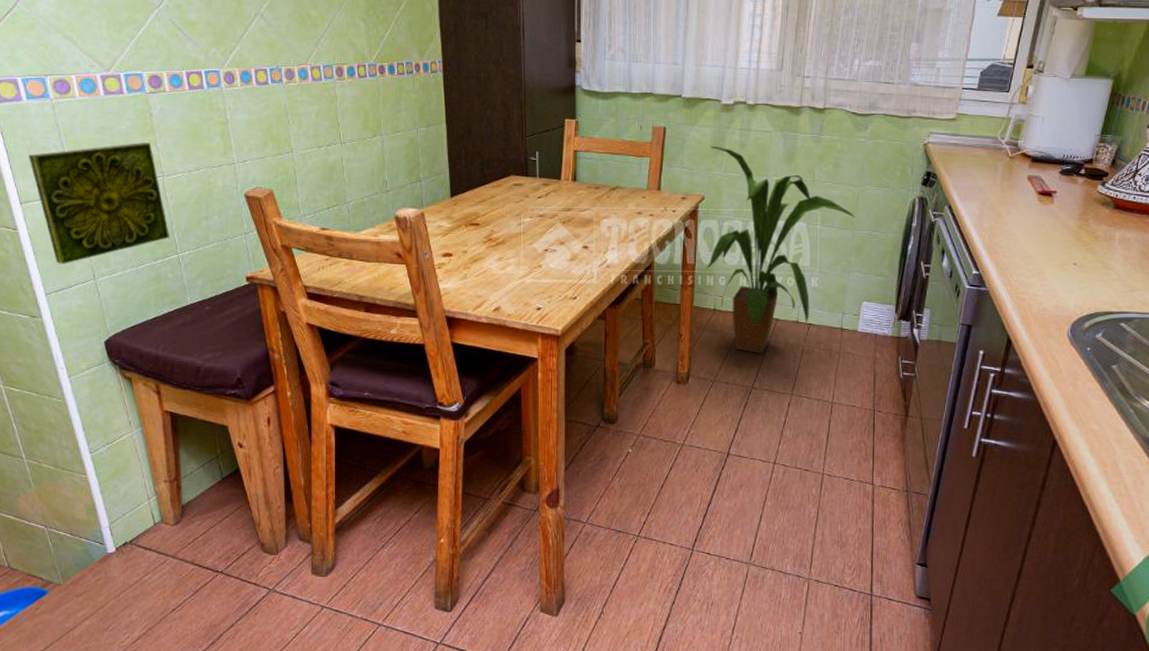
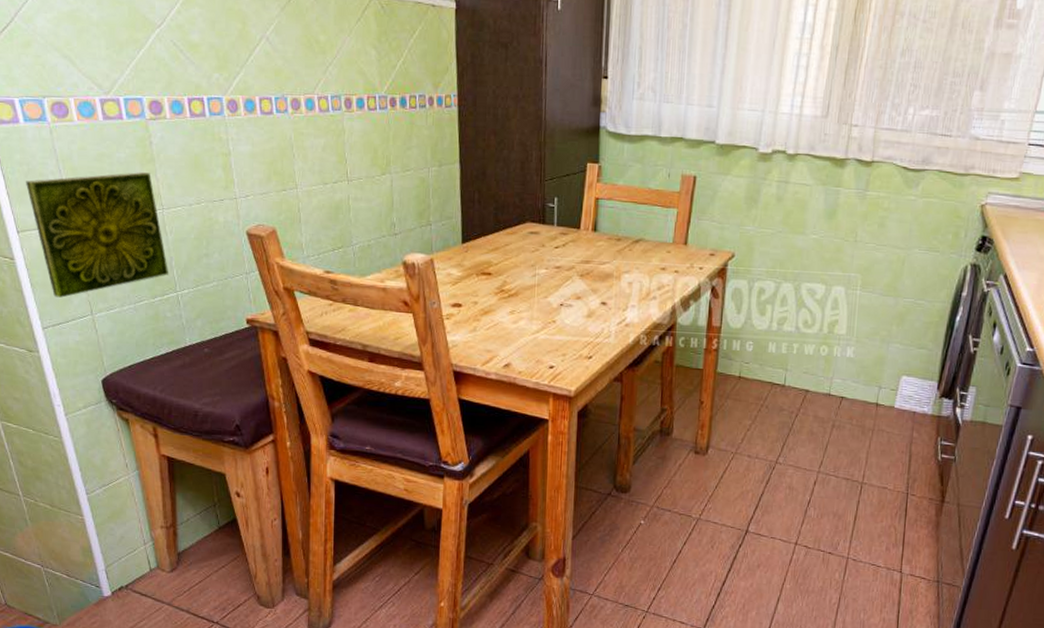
house plant: present [706,145,856,353] -> none [733,198,900,426]

